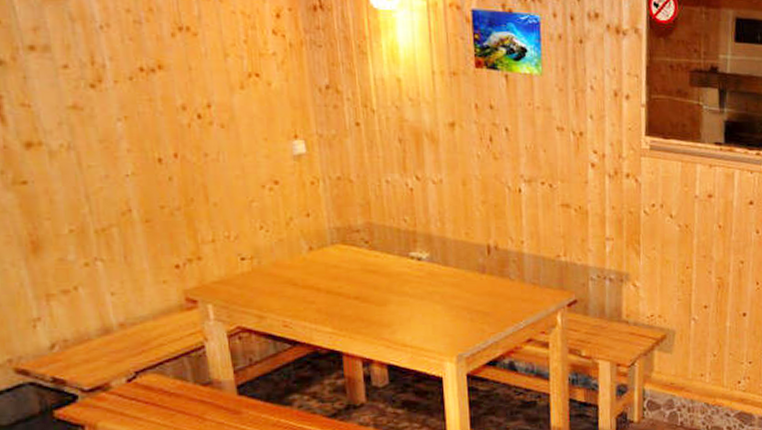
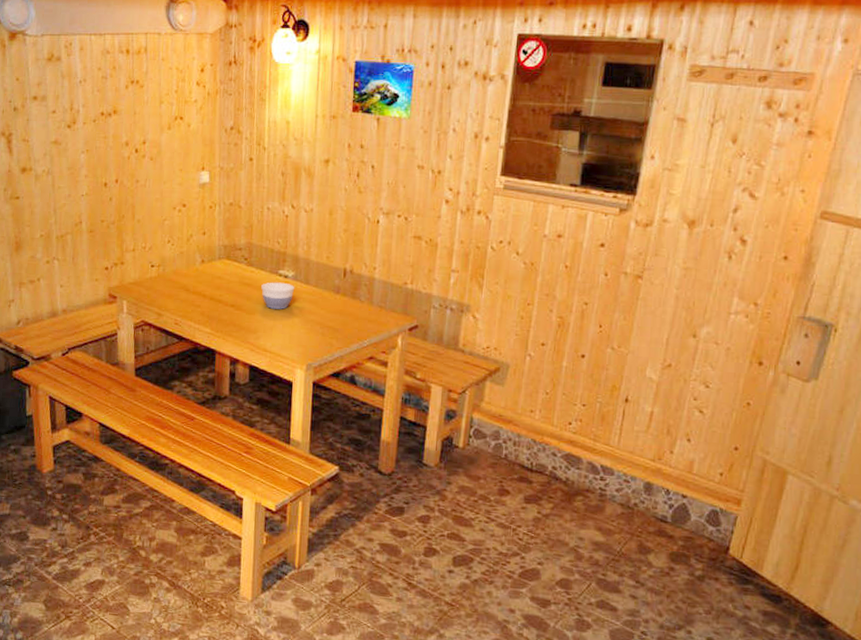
bowl: none [390,266,432,297] -> present [261,282,295,309]

